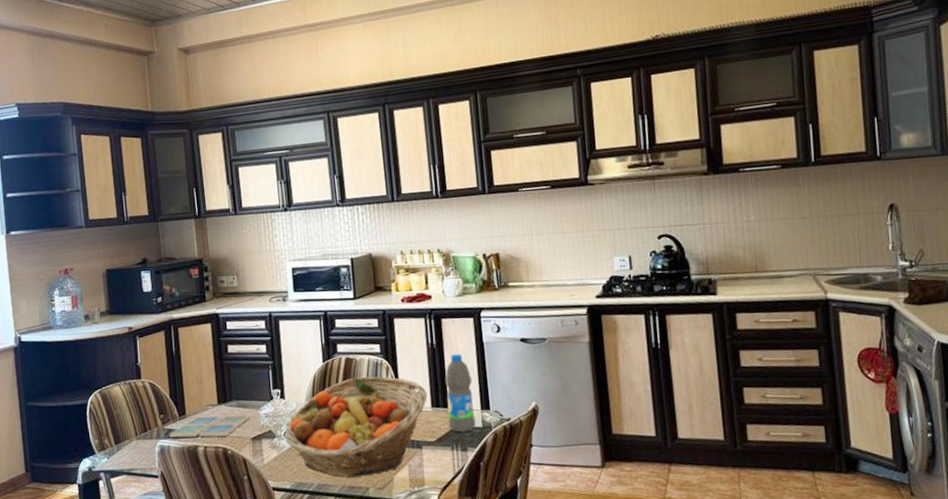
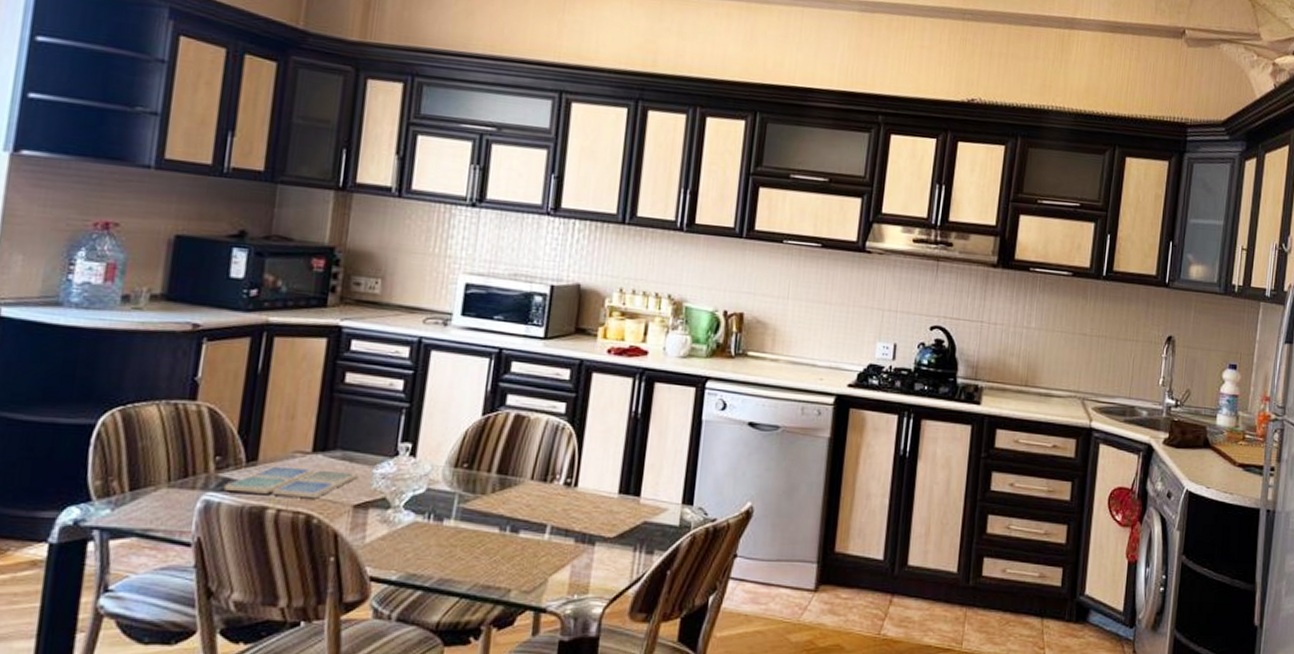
fruit basket: present [283,376,428,478] -> none [402,441,617,574]
water bottle: present [444,354,476,432] -> none [635,430,678,530]

